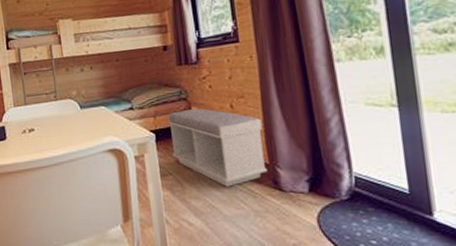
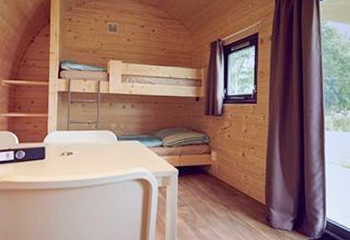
bench: present [168,108,267,187] -> none [190,152,264,220]

